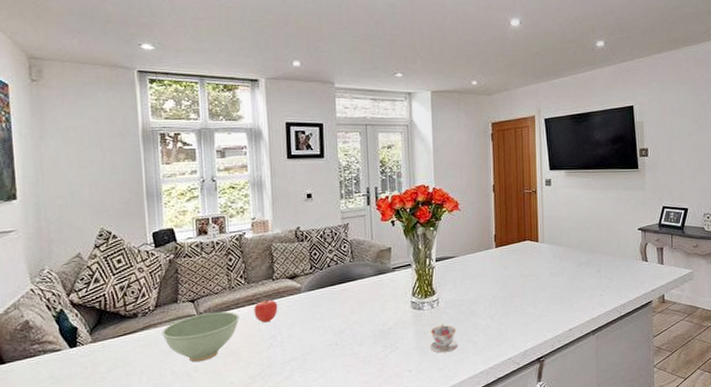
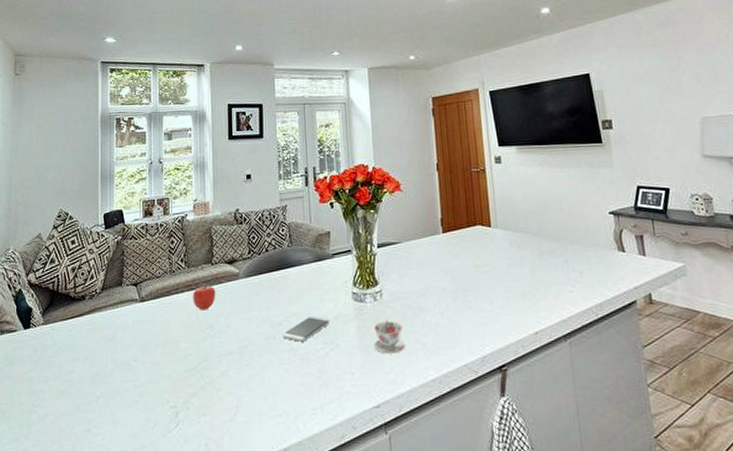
bowl: present [162,311,239,363] -> none [106,296,179,351]
smartphone: none [344,323,390,347] -> present [282,315,330,342]

